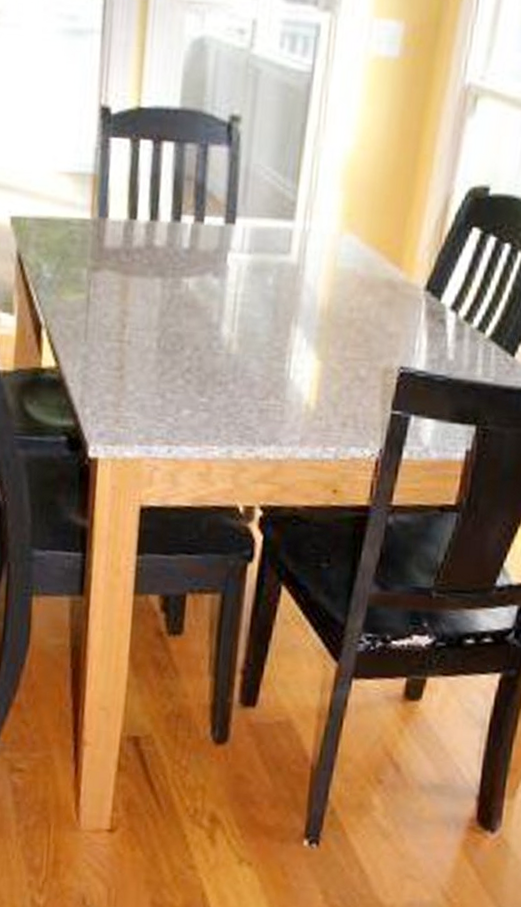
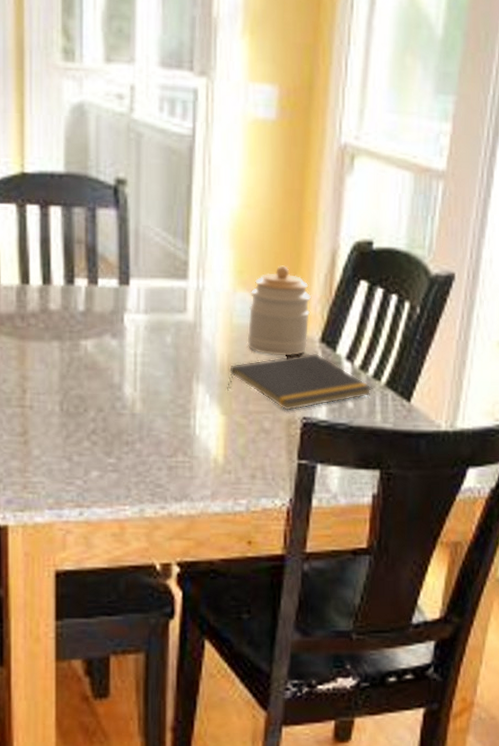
notepad: none [325,301,476,360] -> present [227,353,373,411]
jar: none [349,209,420,304] -> present [247,265,311,356]

